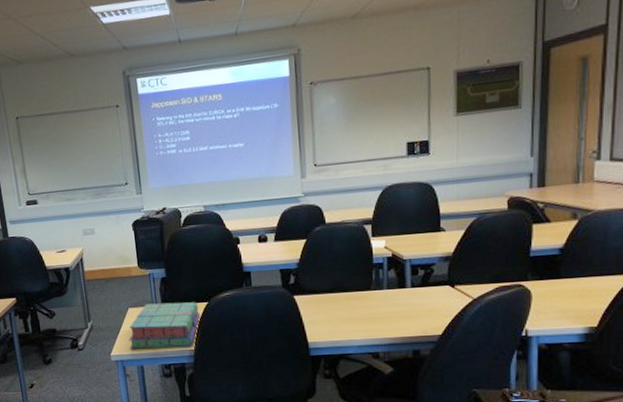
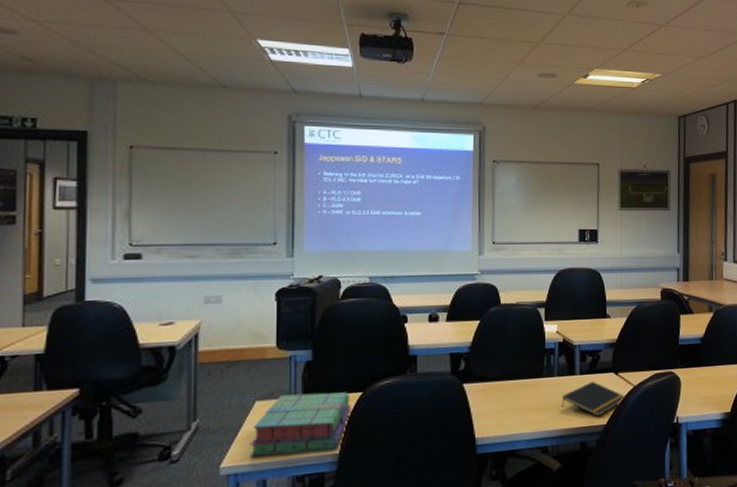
notepad: none [392,294,464,328] -> present [561,381,626,417]

